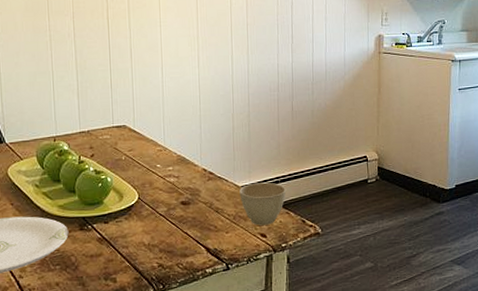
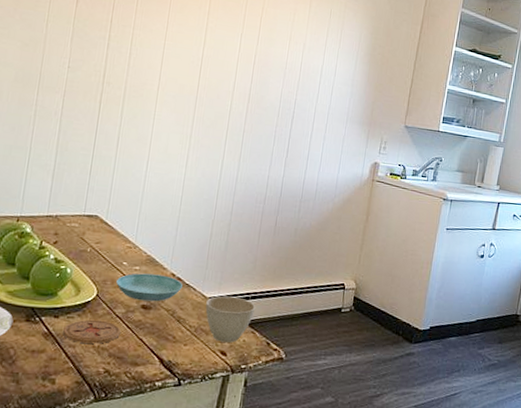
coaster: none [115,220,166,243] -> present [63,319,121,344]
saucer: none [154,171,215,198] -> present [116,273,183,302]

